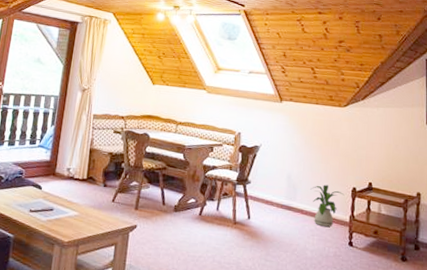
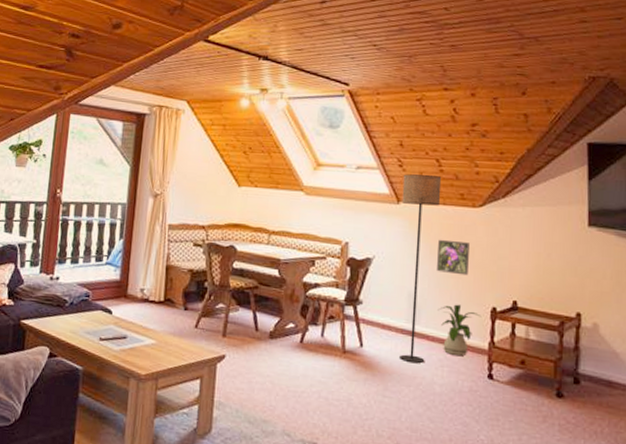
floor lamp: none [278,79,316,233] -> present [398,174,442,364]
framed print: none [310,131,336,162] -> present [437,239,469,276]

